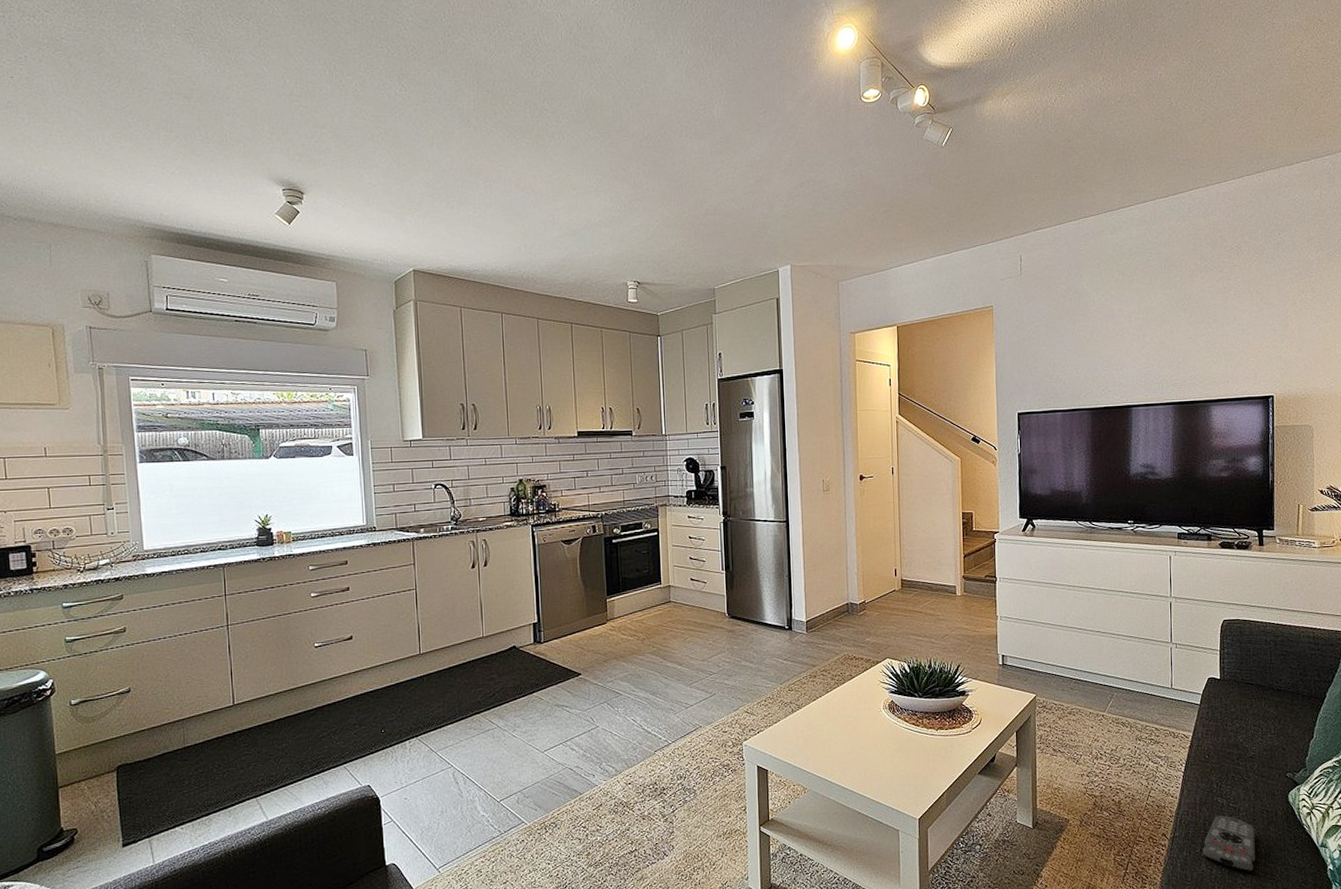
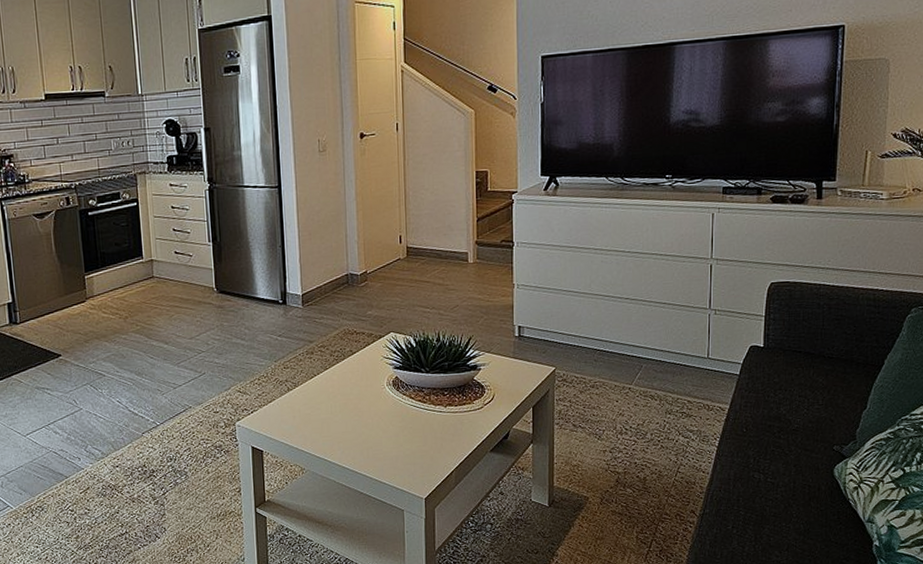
remote control: present [1202,815,1255,873] -> none [734,491,794,549]

